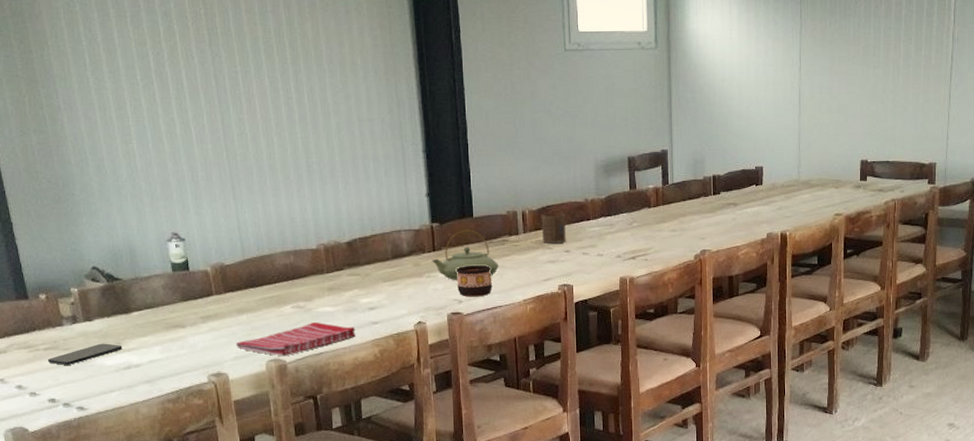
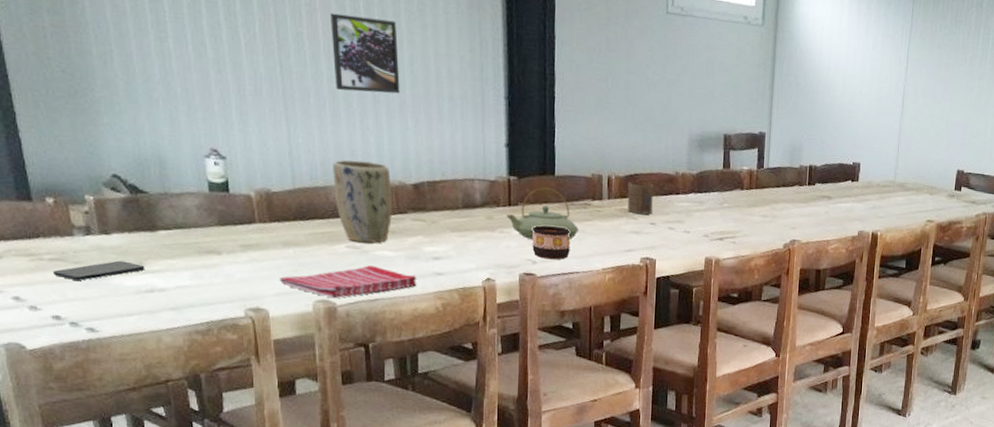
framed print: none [266,96,330,164] -> present [331,13,400,94]
plant pot: none [276,226,330,302] -> present [333,160,392,243]

